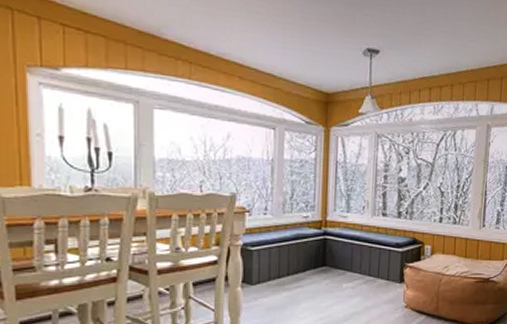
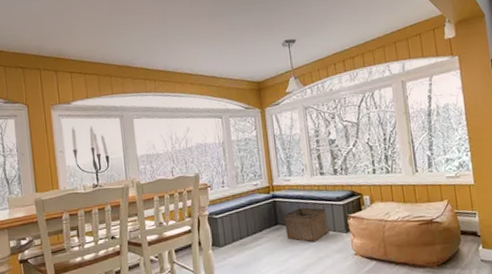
storage bin: none [333,250,383,290] -> present [283,207,330,243]

